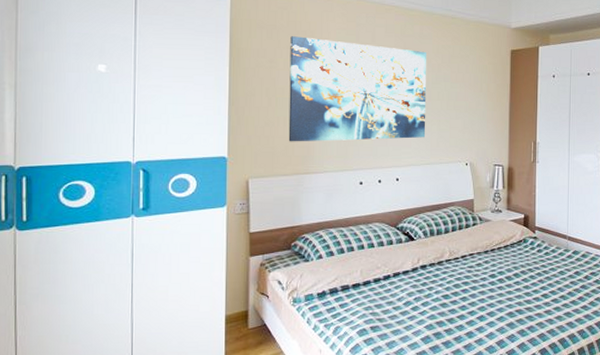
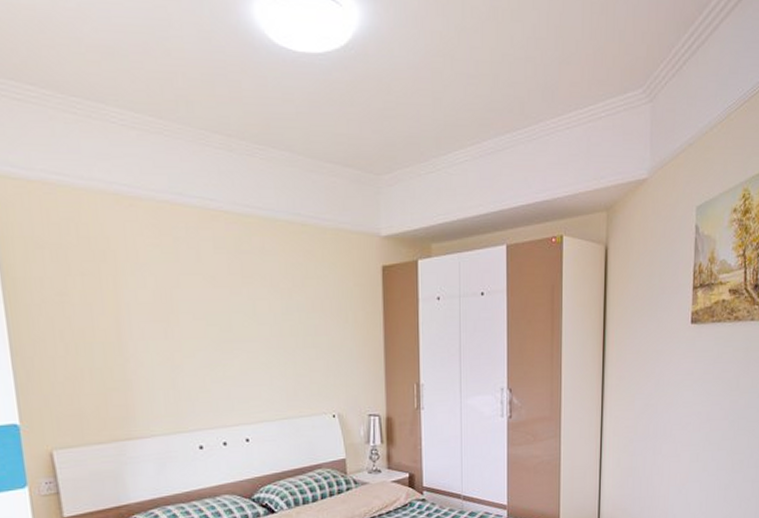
wall art: present [288,36,427,142] -> none [84,258,279,400]

